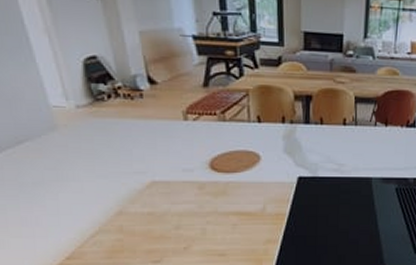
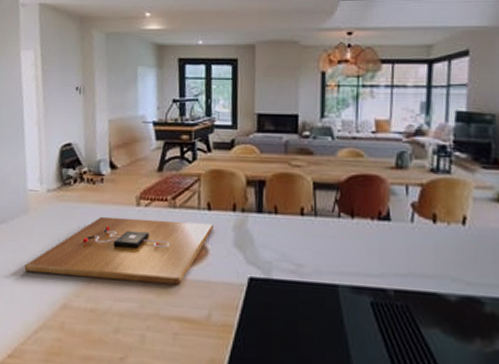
cutting board: none [66,131,264,187] -> present [24,216,213,286]

